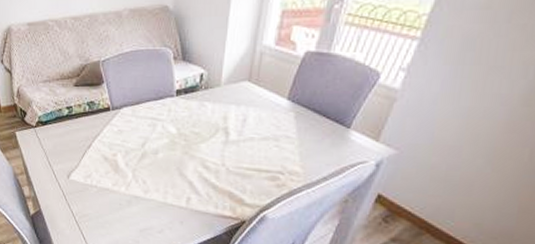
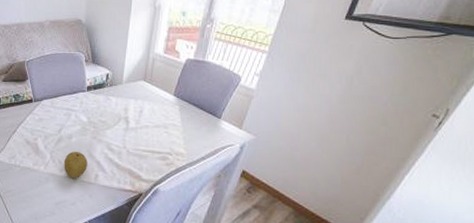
fruit: none [149,170,178,202] -> present [64,152,88,179]

